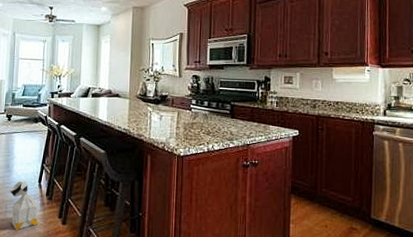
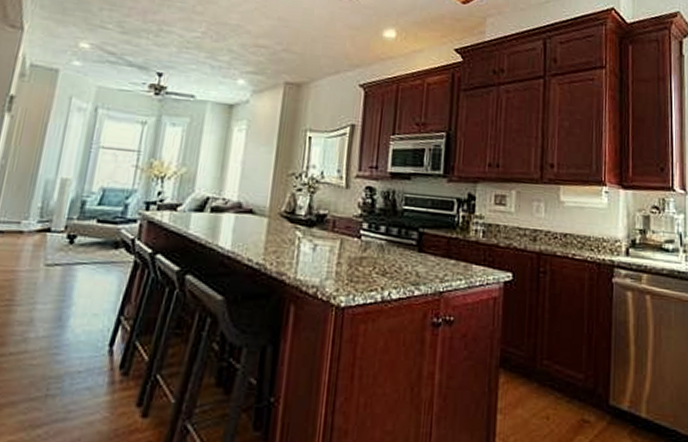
bag: present [8,181,39,230] -> none [52,343,105,428]

